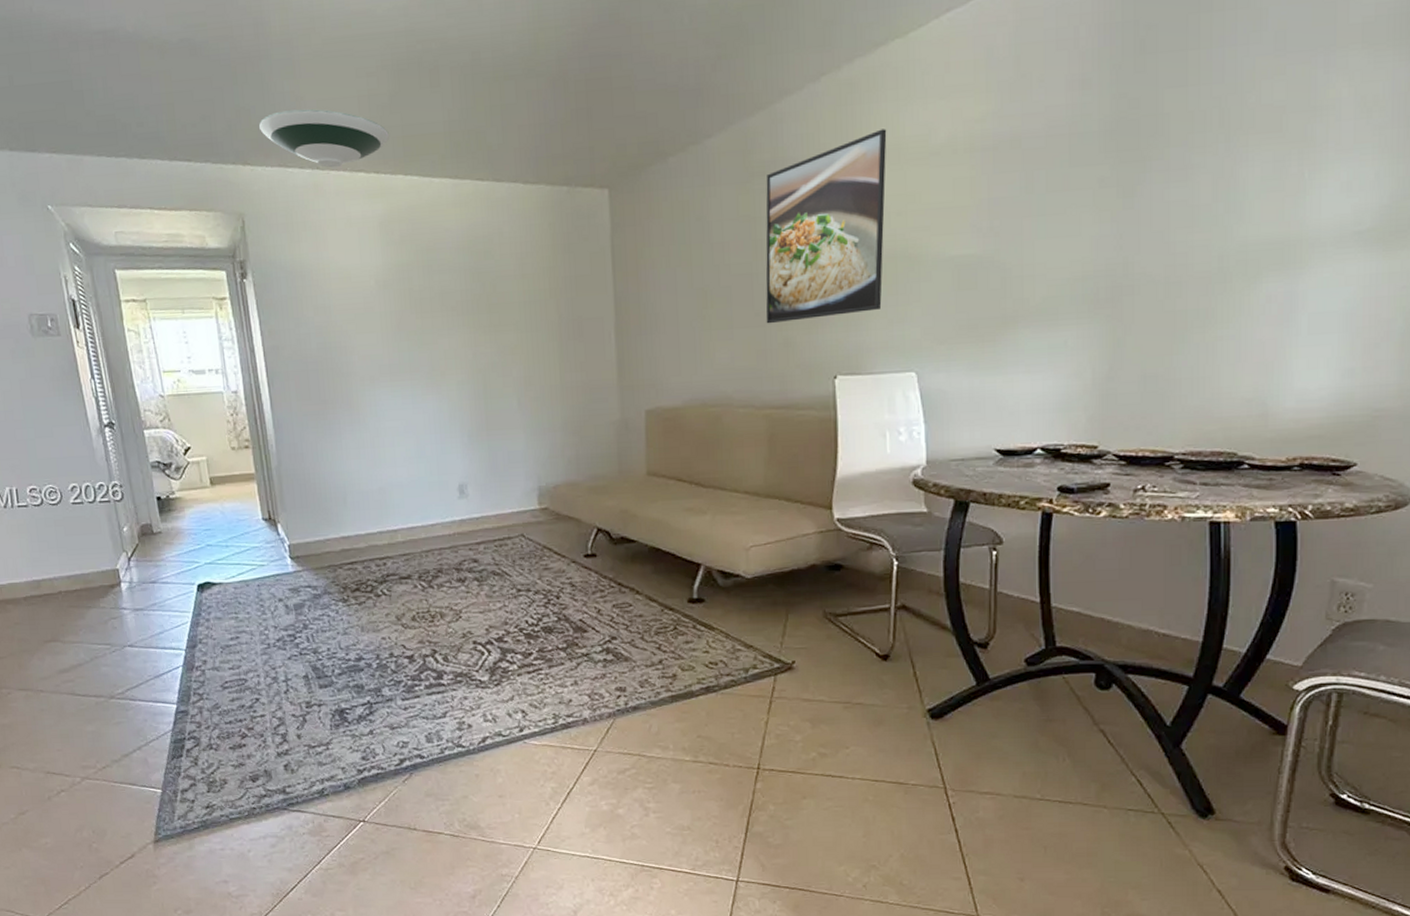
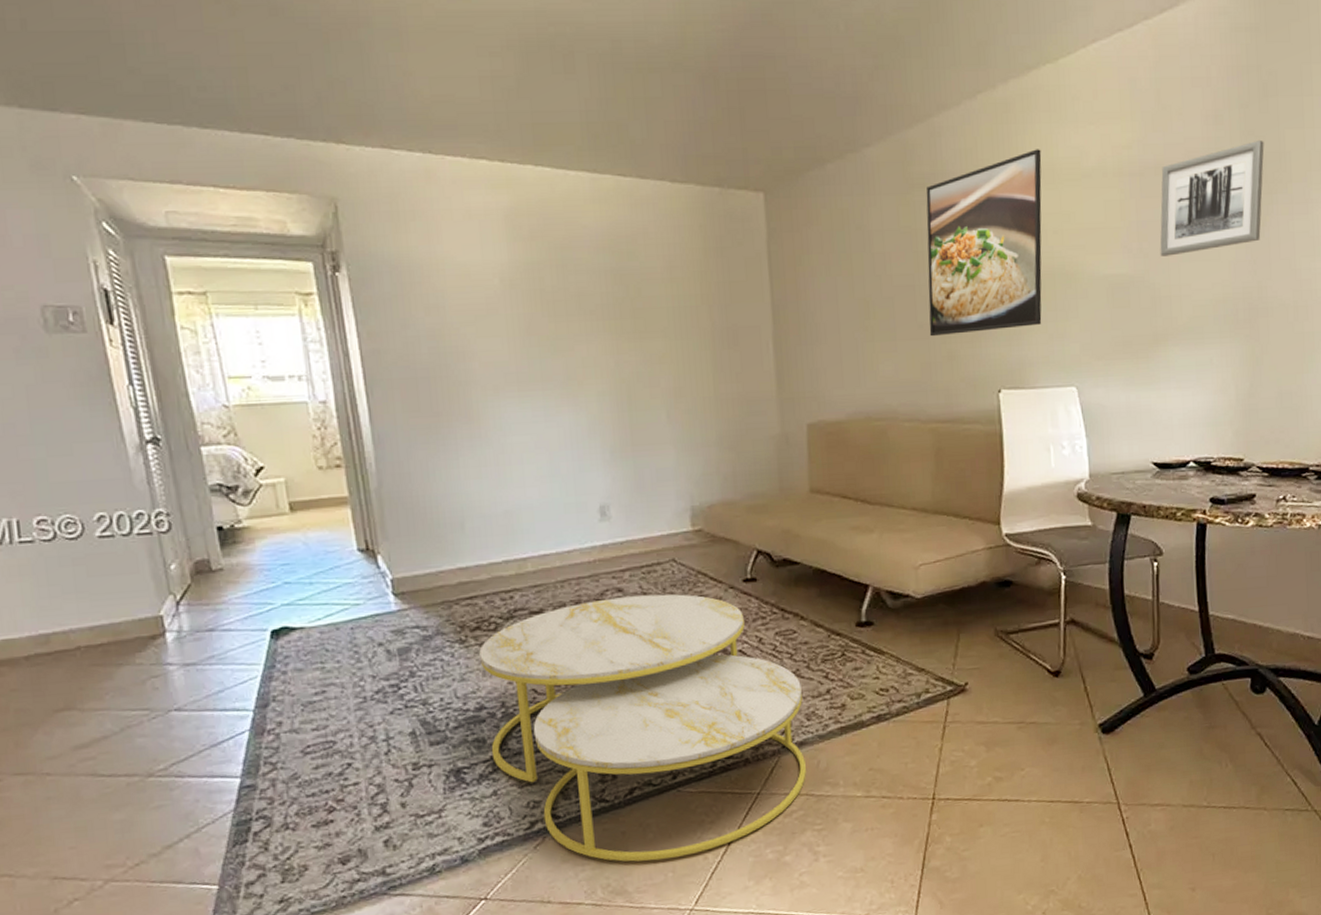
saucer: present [259,109,390,168] -> none [357,86,518,153]
coffee table: none [358,566,639,802] -> present [479,594,806,862]
wall art: none [1013,102,1138,235] -> present [1160,139,1264,256]

